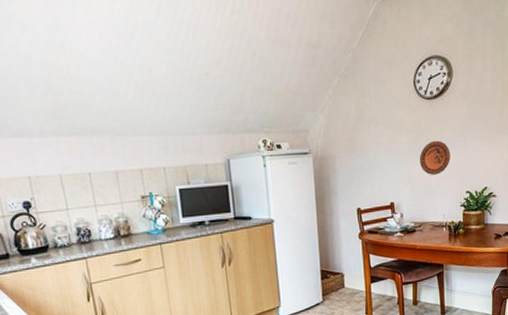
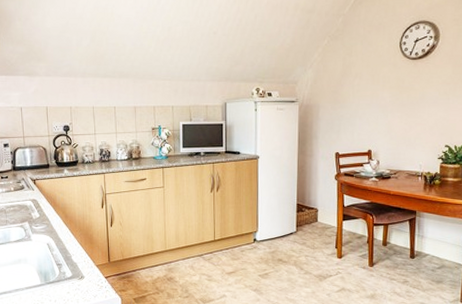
decorative plate: present [419,140,450,175] -> none [399,97,432,128]

